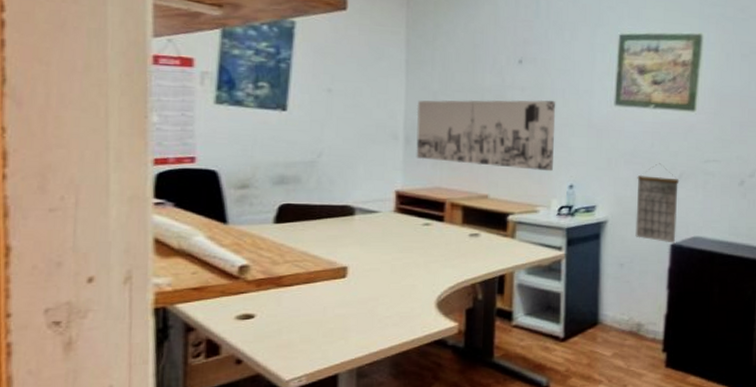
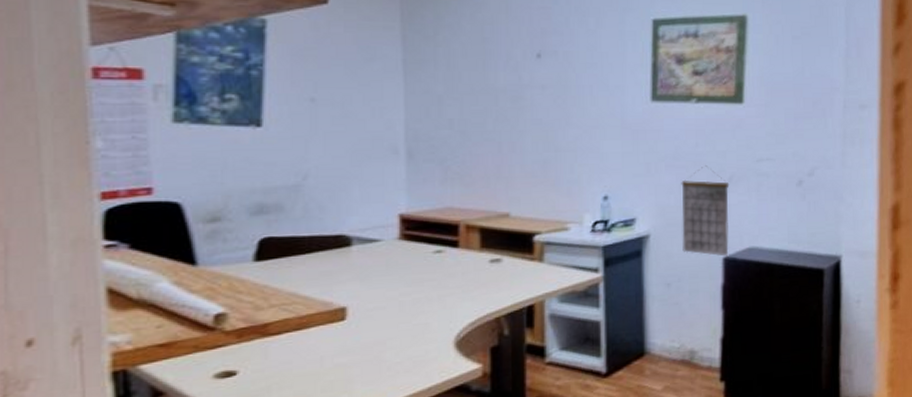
wall art: present [416,99,556,172] -> none [419,98,584,182]

